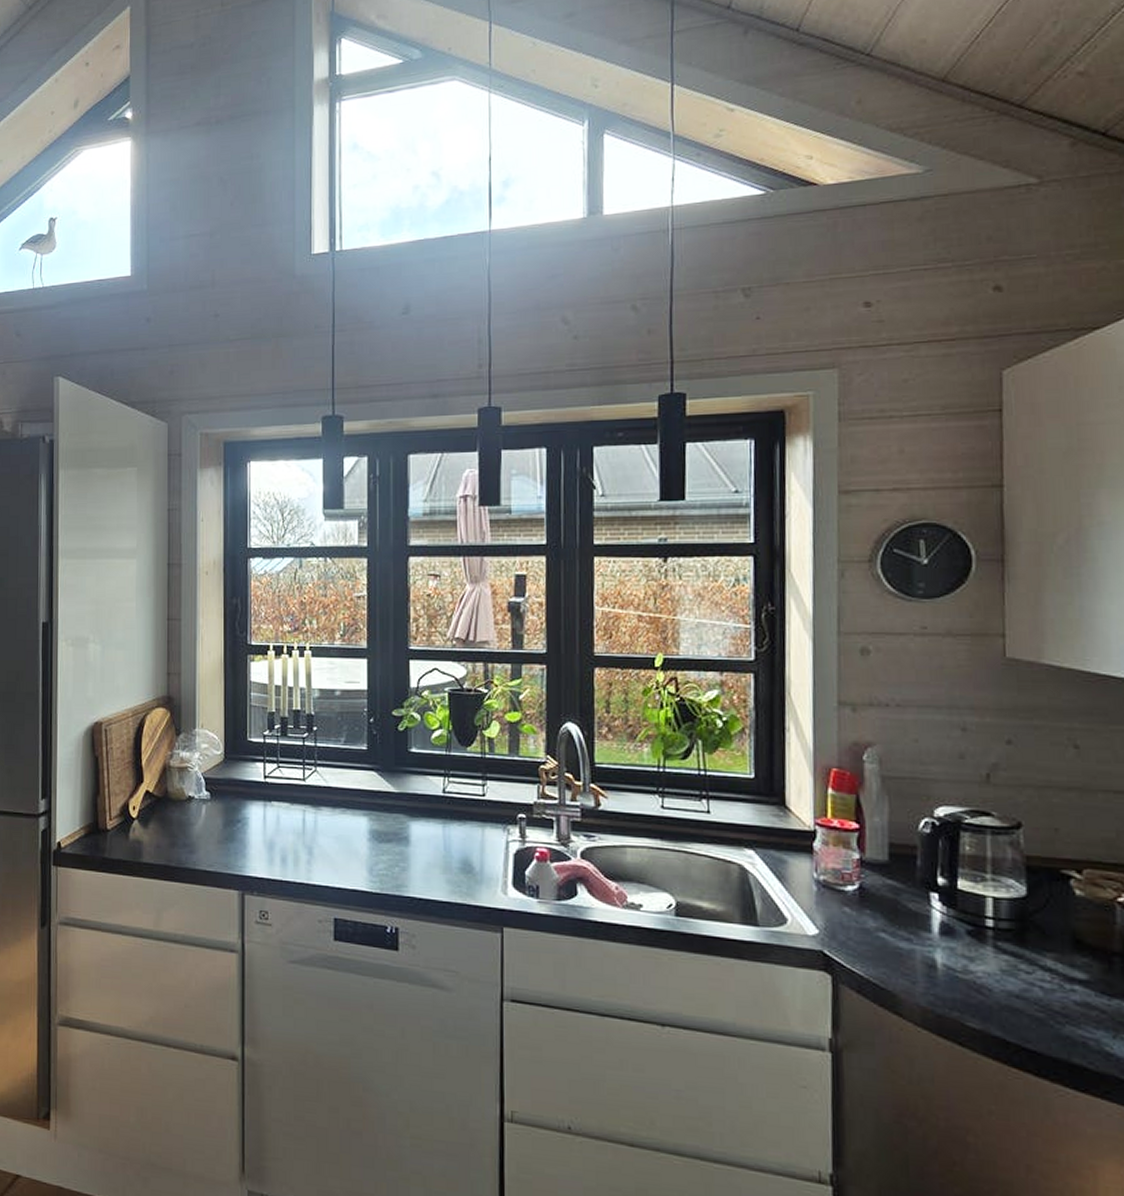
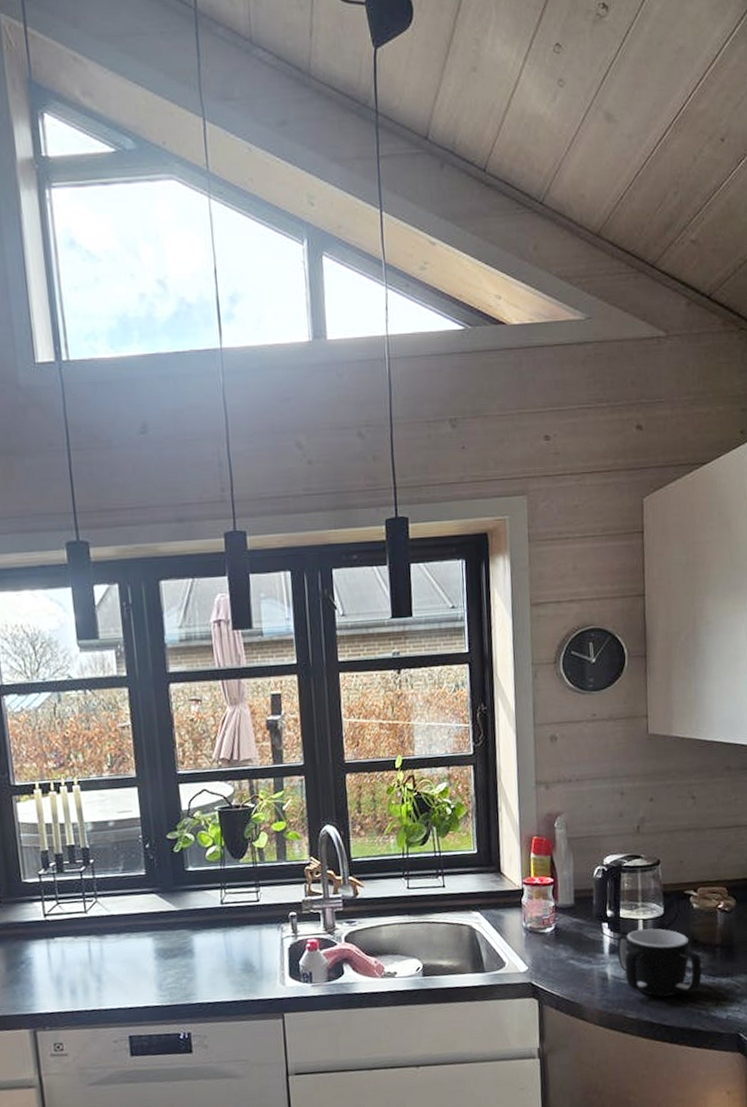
mug: none [952,909,1090,1012] -> present [617,928,702,997]

